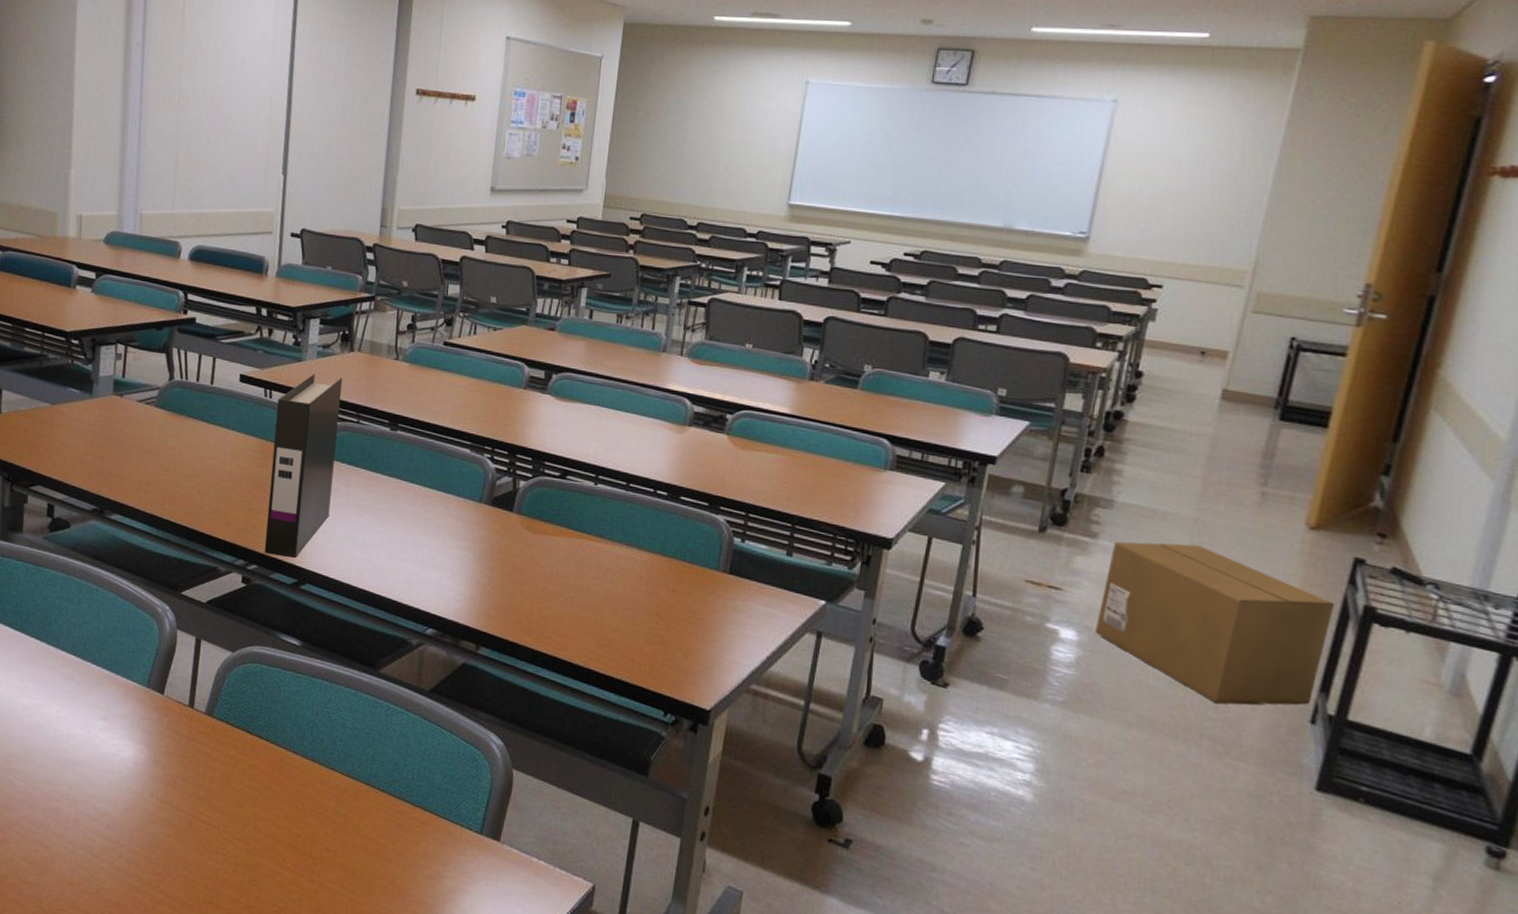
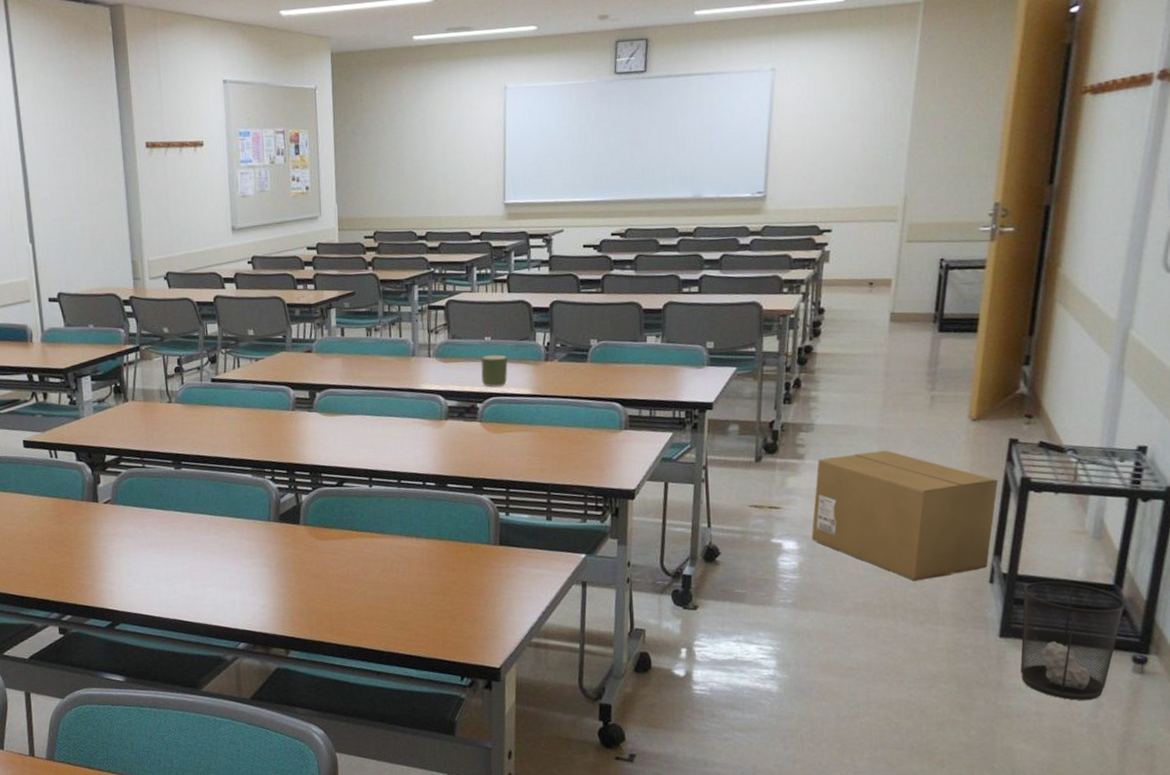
binder: present [264,374,343,558] -> none [64,428,131,603]
mug: none [735,363,768,400] -> present [480,354,508,387]
waste bin: none [1337,732,1484,890] -> present [1020,581,1125,701]

